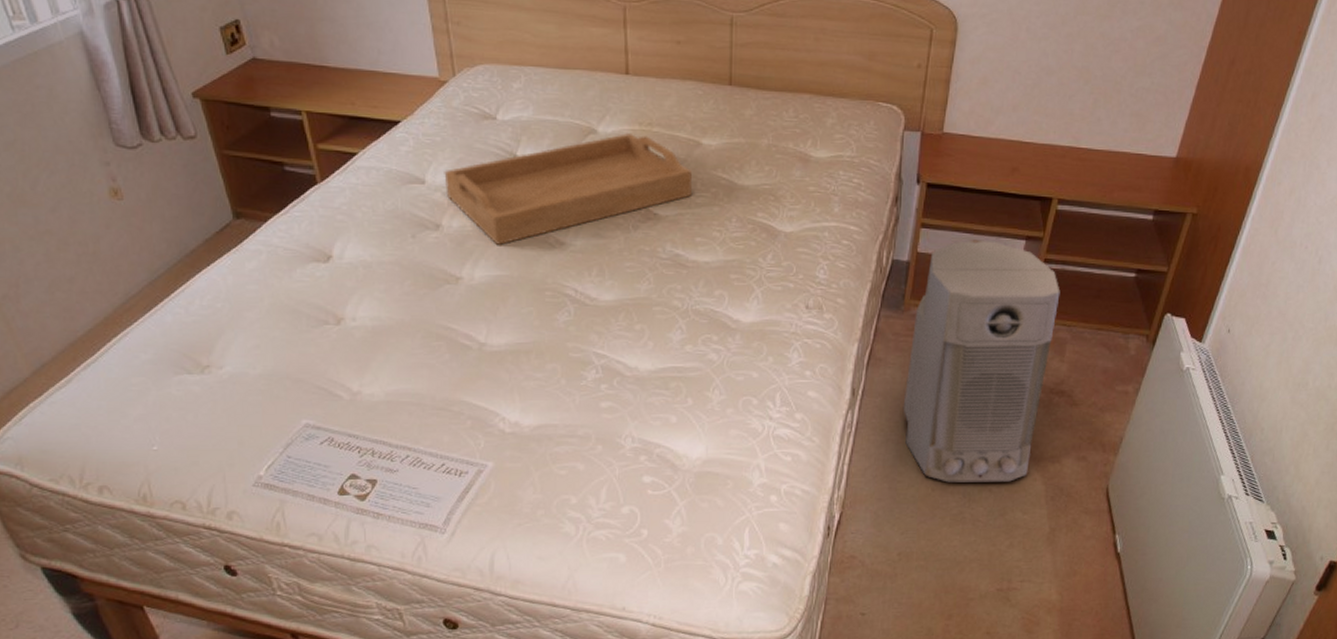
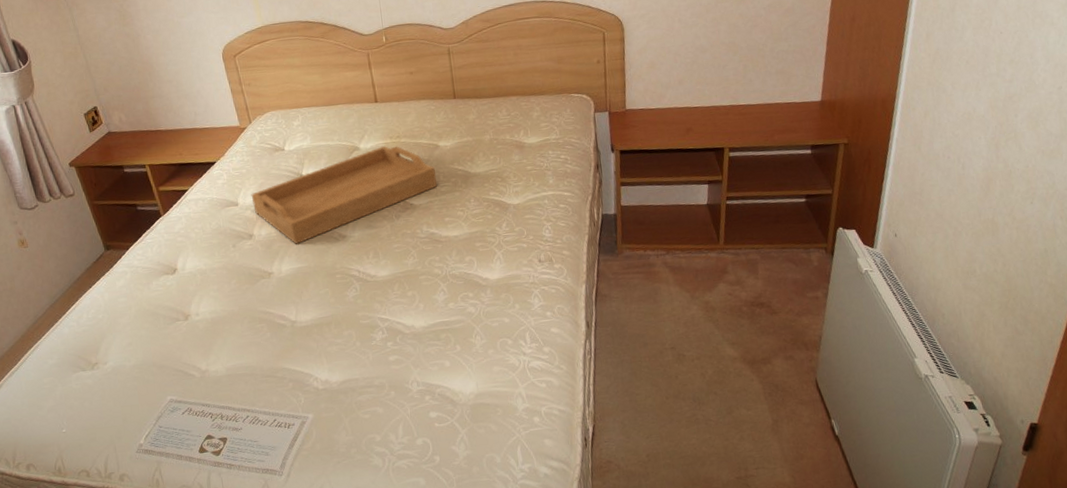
air purifier: present [903,239,1060,483] -> none [628,188,745,391]

